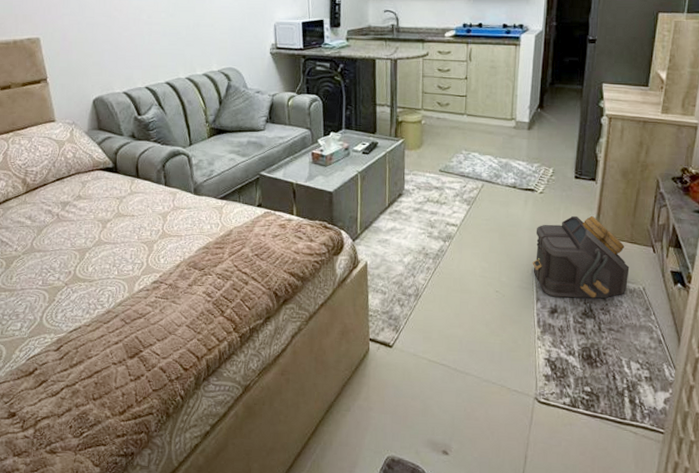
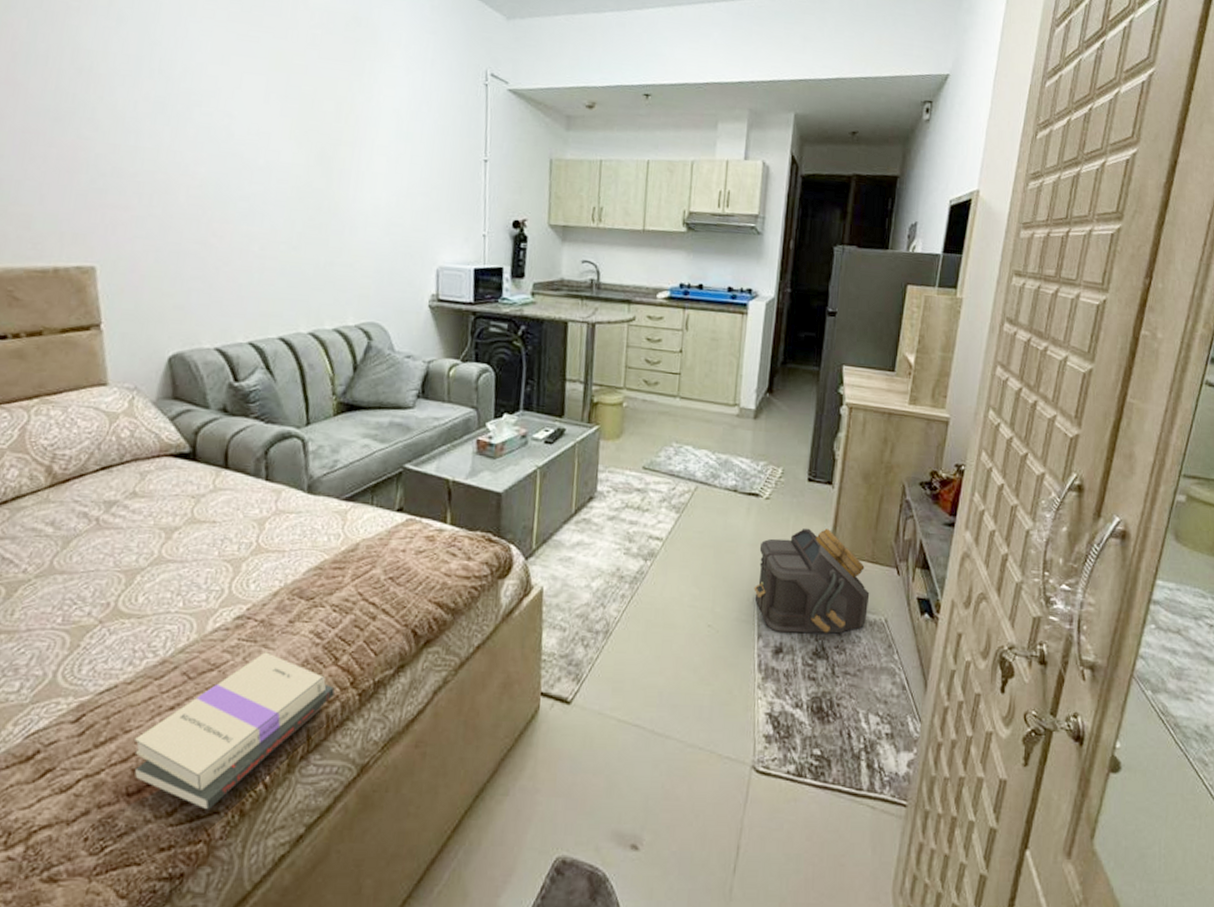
books: none [94,306,223,412] -> present [133,652,335,810]

